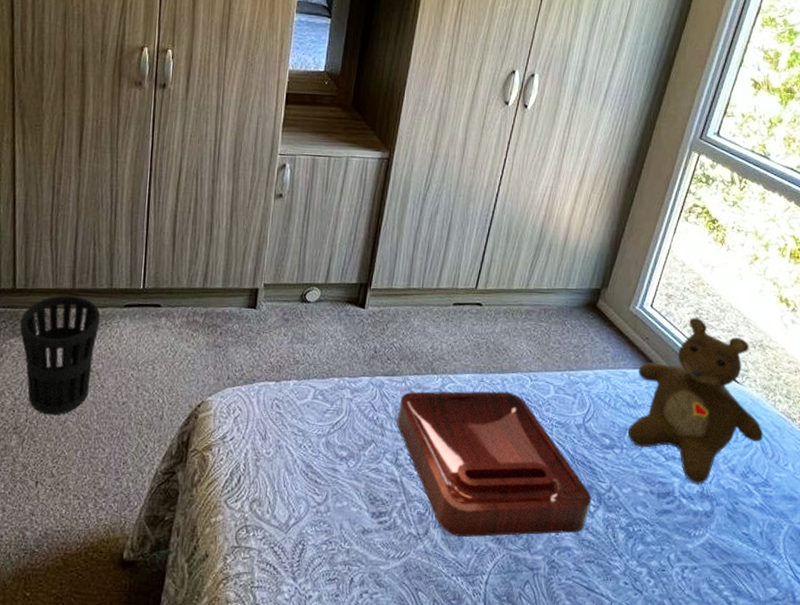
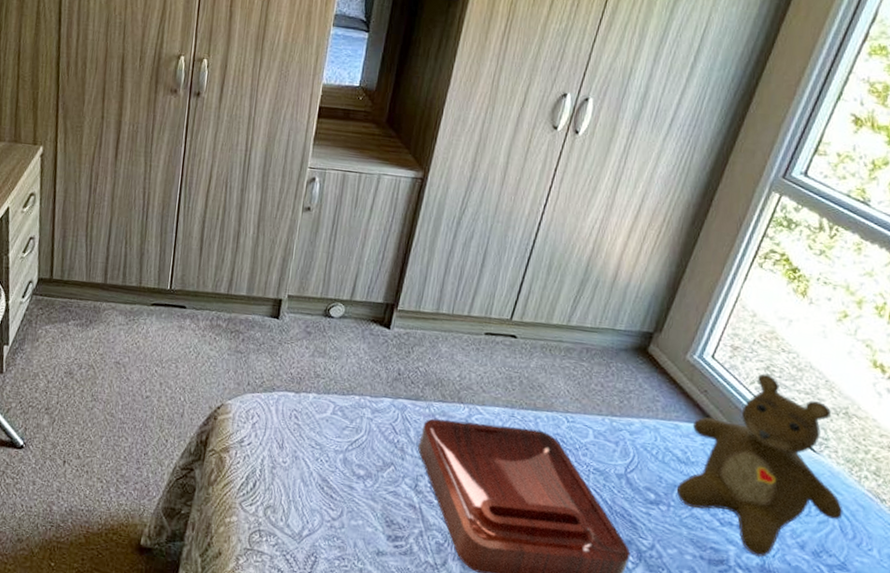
wastebasket: present [19,295,101,415] -> none [54,288,129,401]

